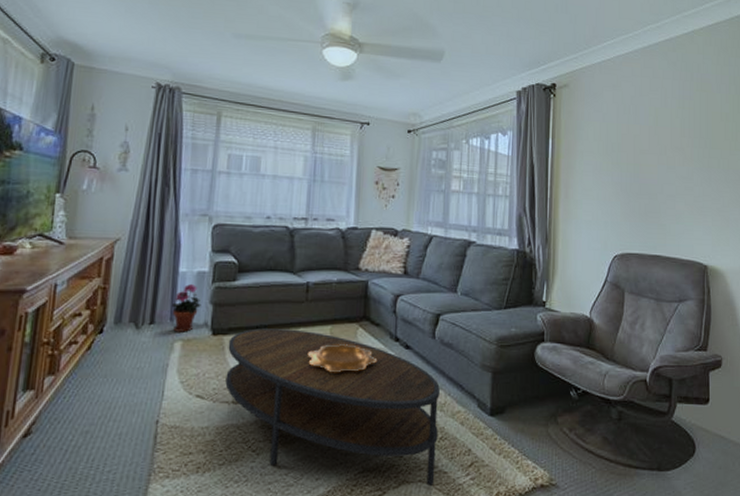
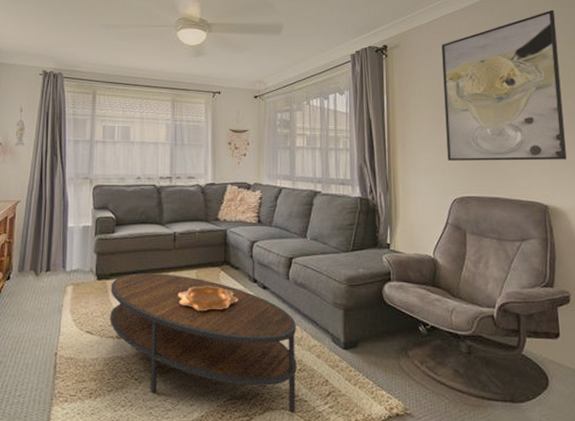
potted plant: present [171,283,201,332] -> none [63,236,87,278]
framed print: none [611,59,728,219] -> present [442,10,567,161]

